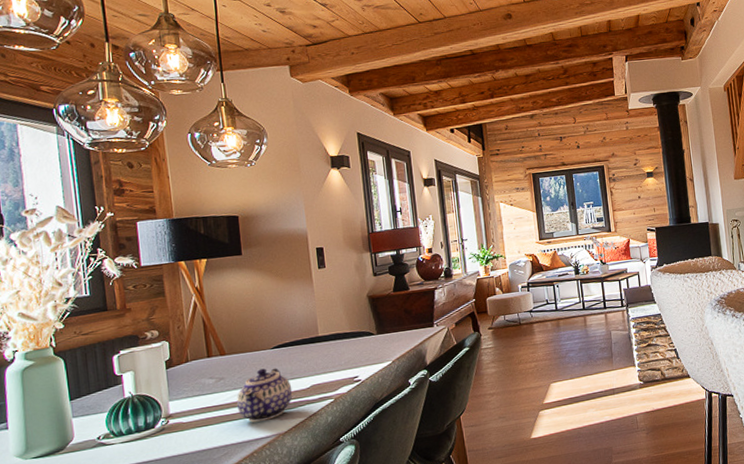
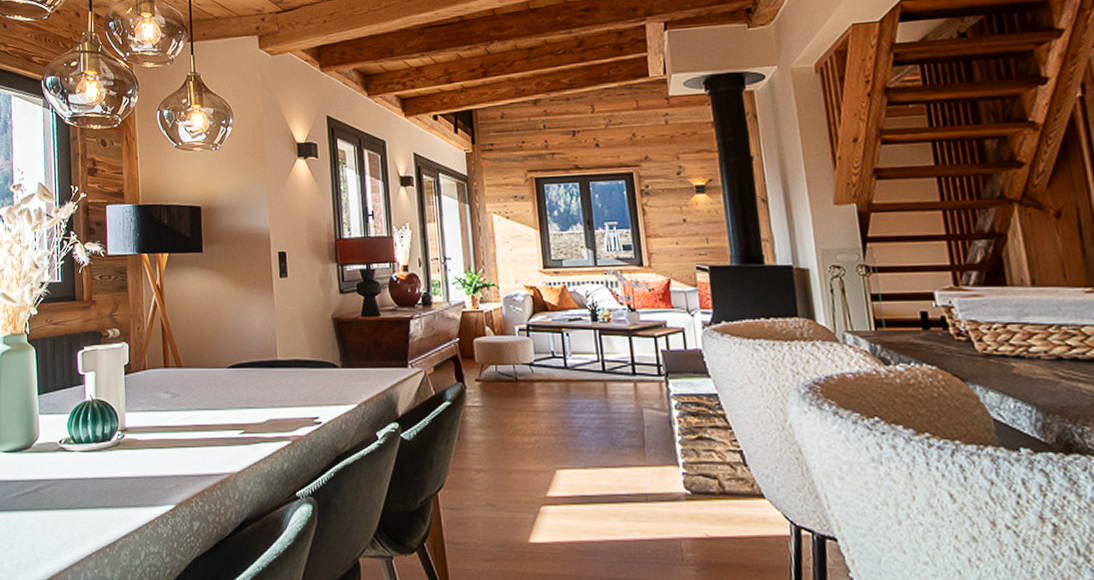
teapot: present [236,368,293,423] -> none [190,390,247,454]

